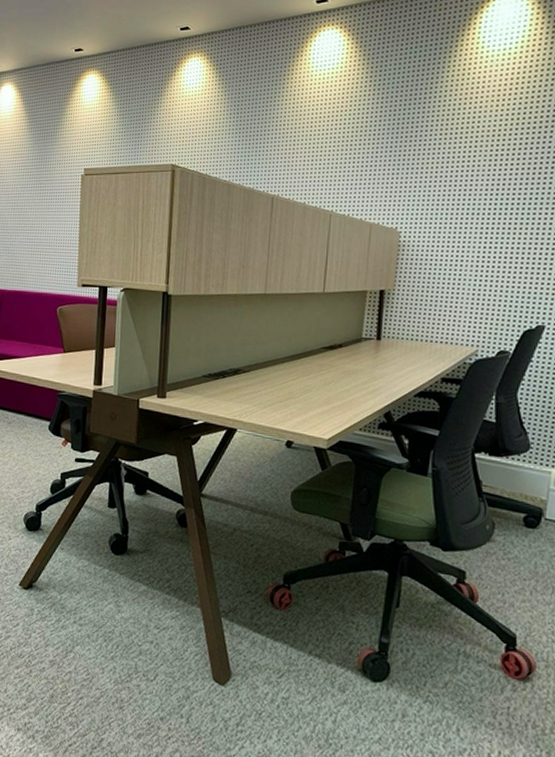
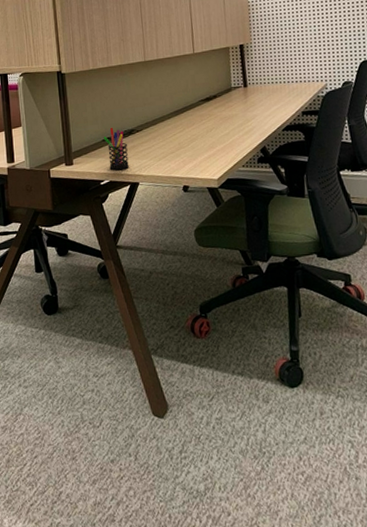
pen holder: none [204,363,230,412] -> present [103,127,129,170]

